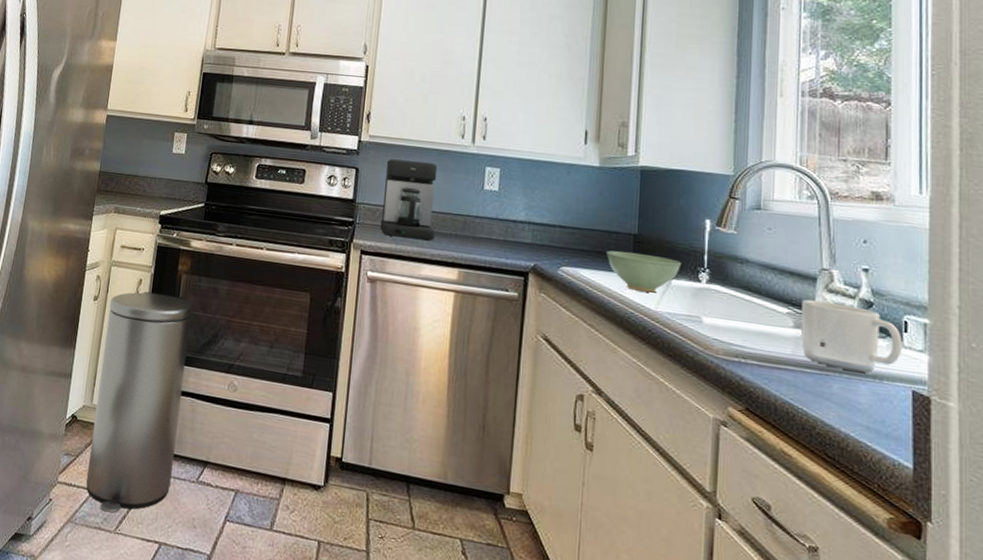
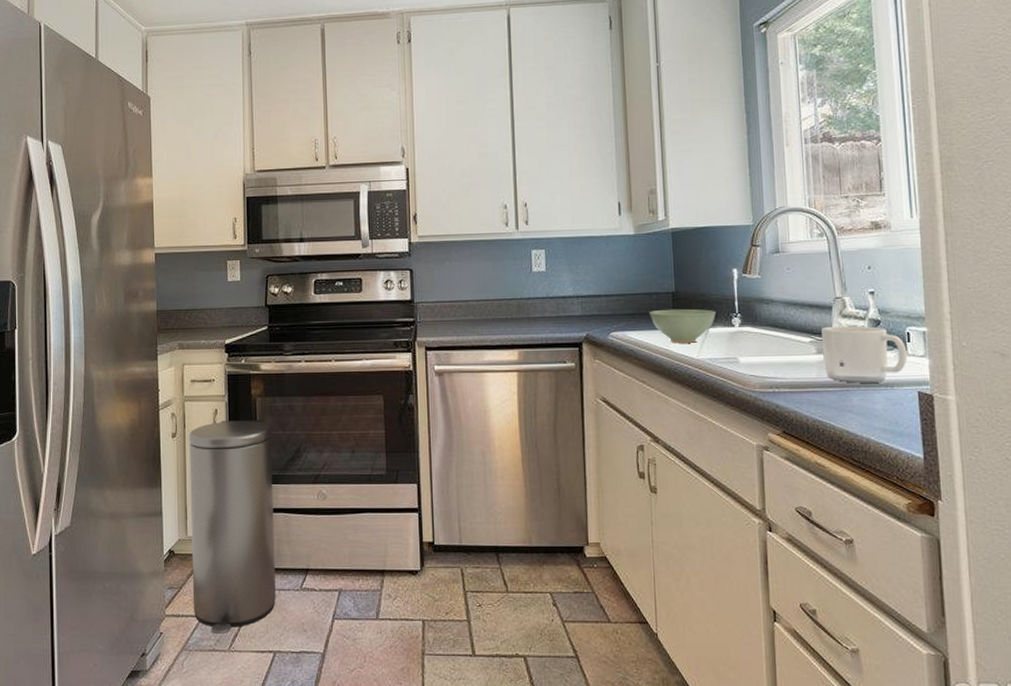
coffee maker: present [380,159,438,241] -> none [438,254,492,329]

